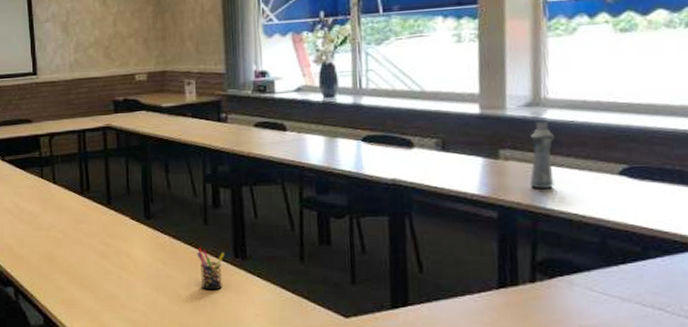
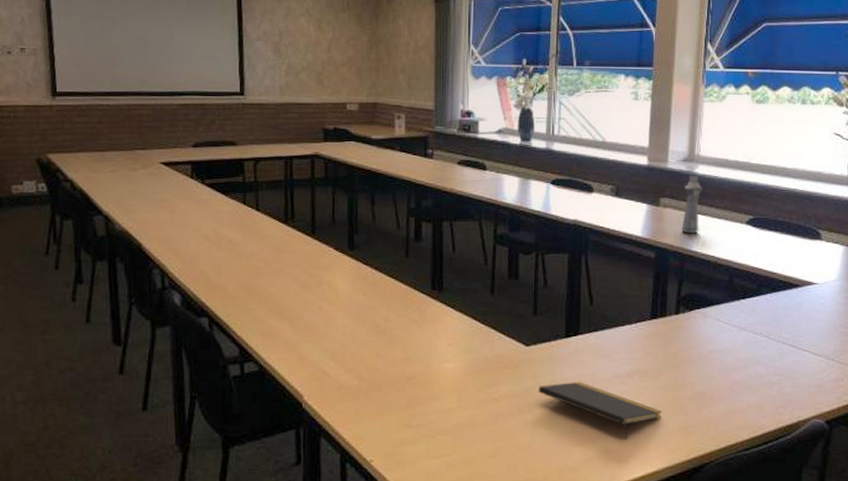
pen holder: present [196,247,225,291] -> none [396,279,423,321]

